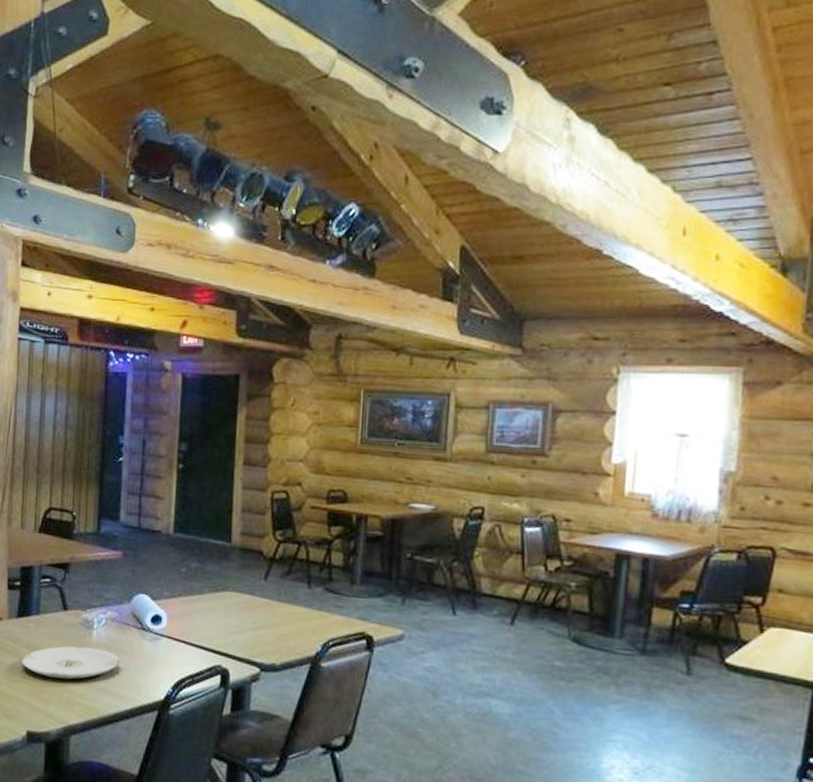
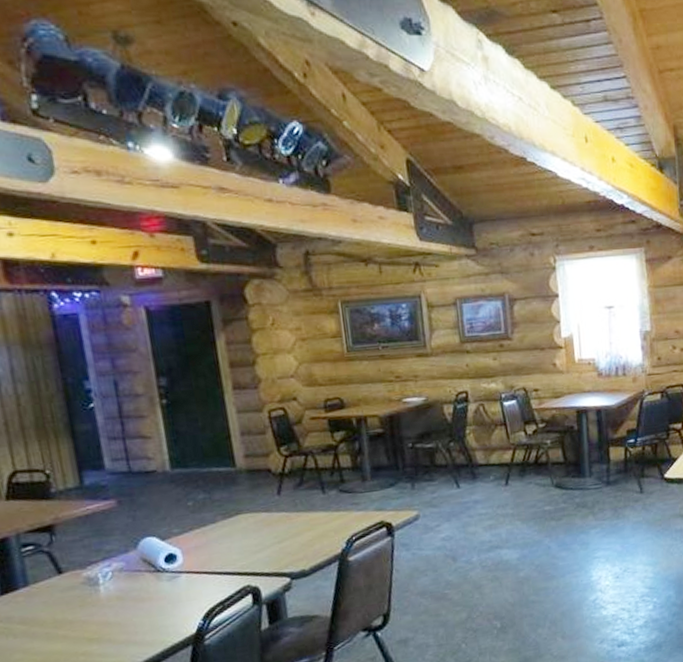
plate: present [22,646,119,680] -> none [17,602,138,648]

